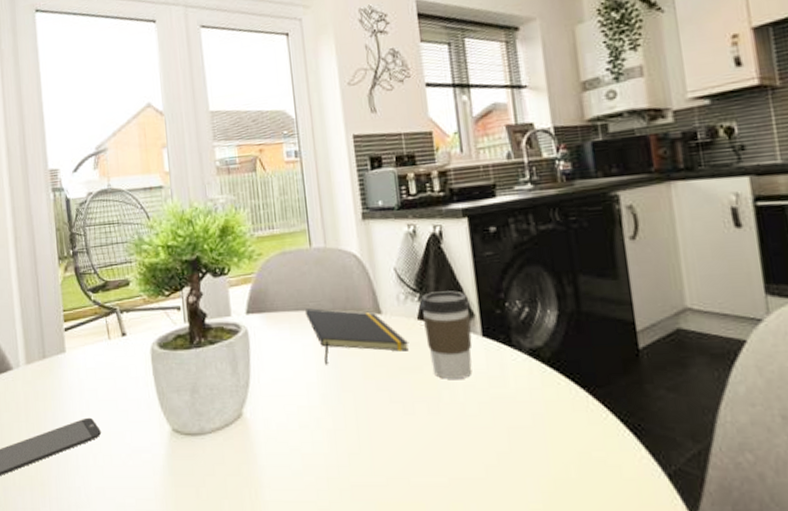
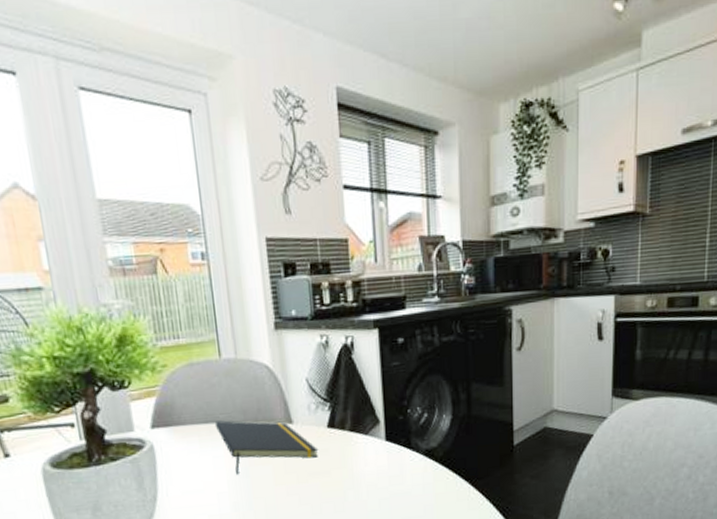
coffee cup: present [419,290,473,380] -> none [329,399,377,481]

